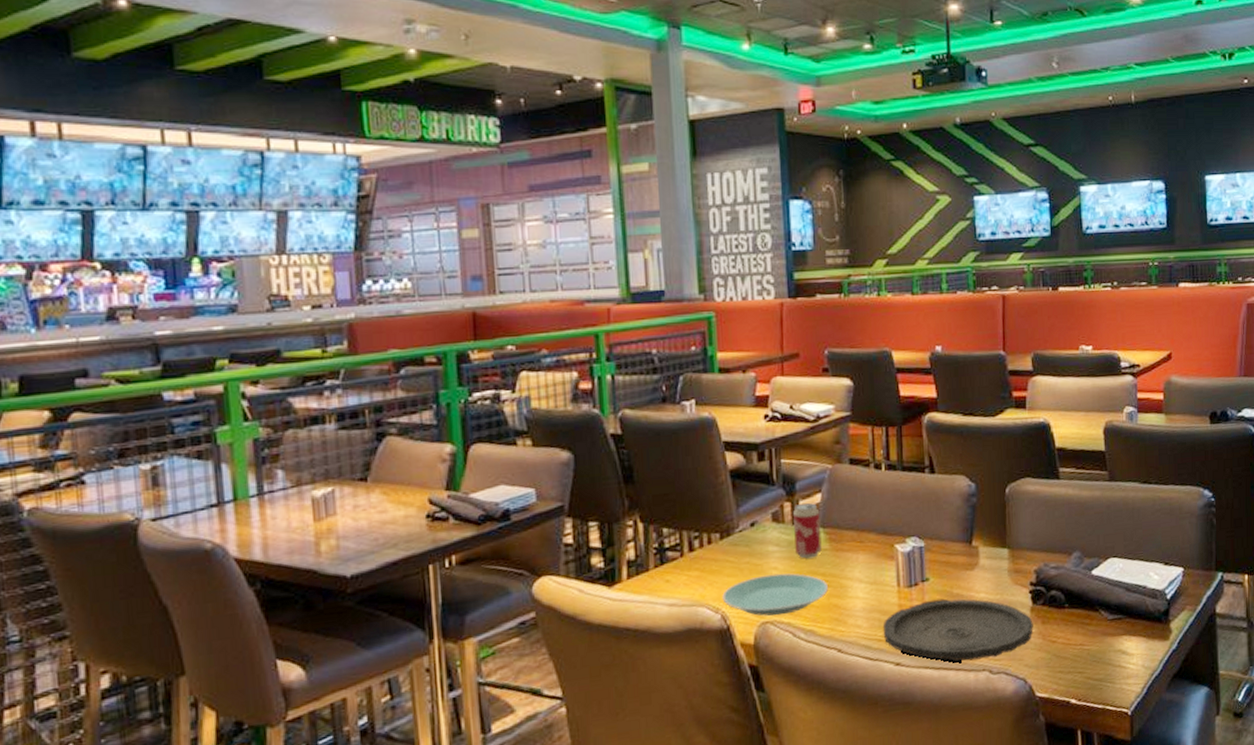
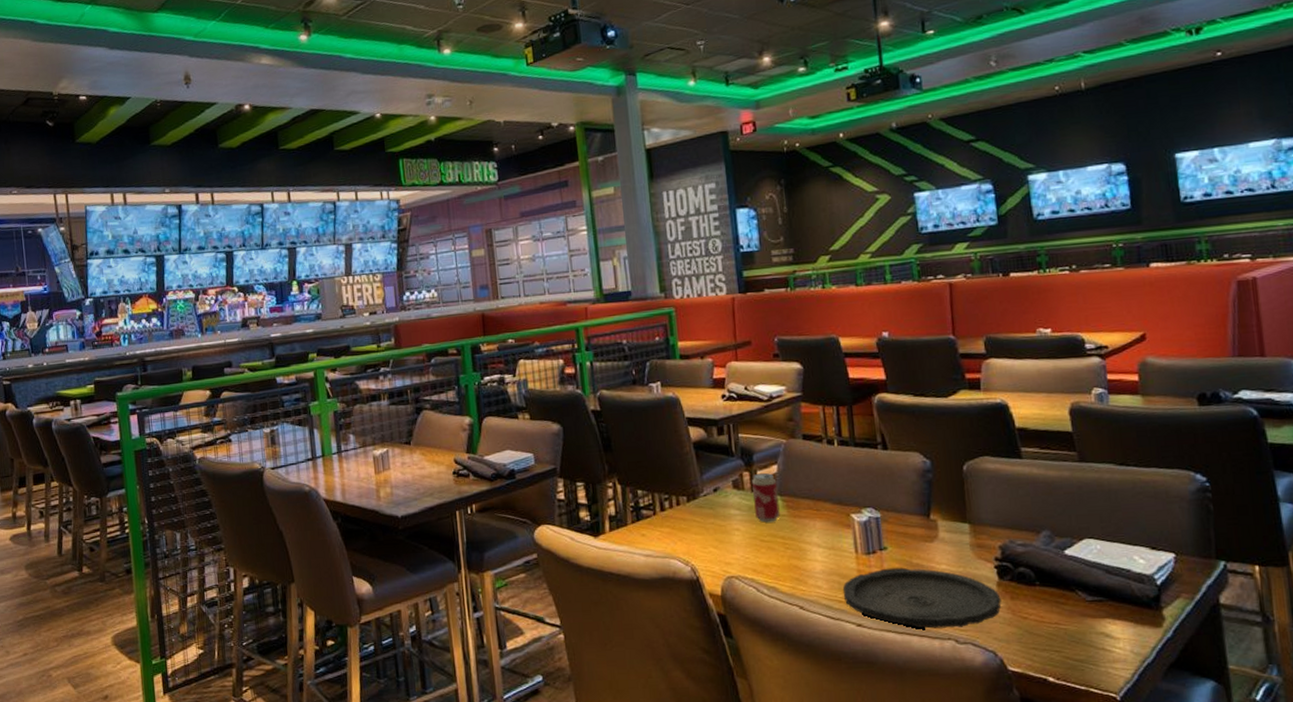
plate: present [722,573,828,616] -> none [691,534,788,572]

